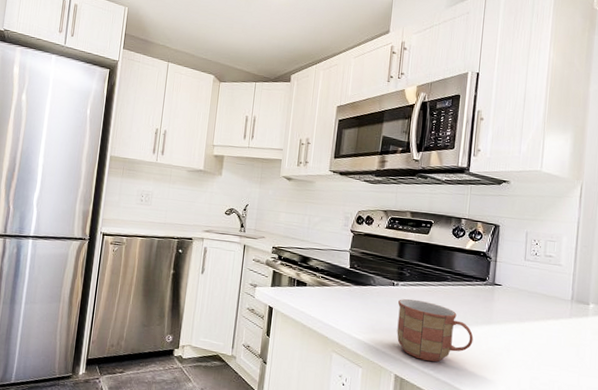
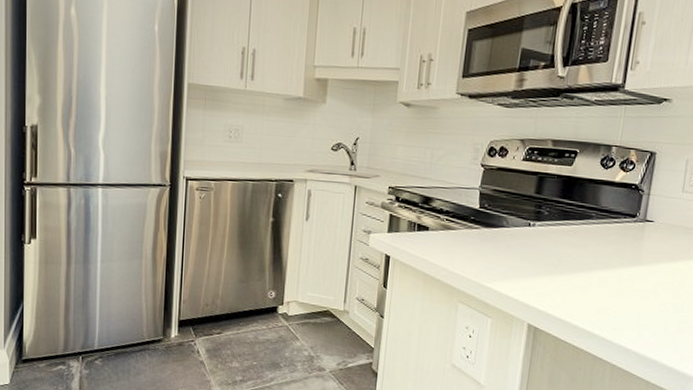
mug: present [397,298,474,362] -> none [531,240,618,308]

